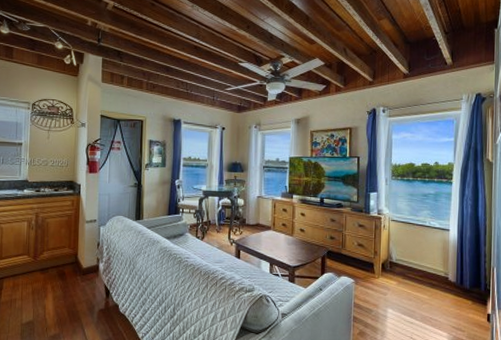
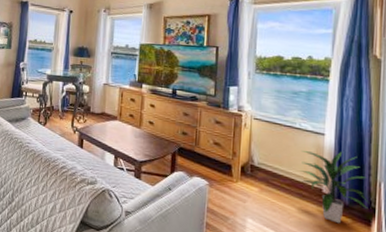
indoor plant: none [430,243,485,306] -> present [300,151,369,224]

